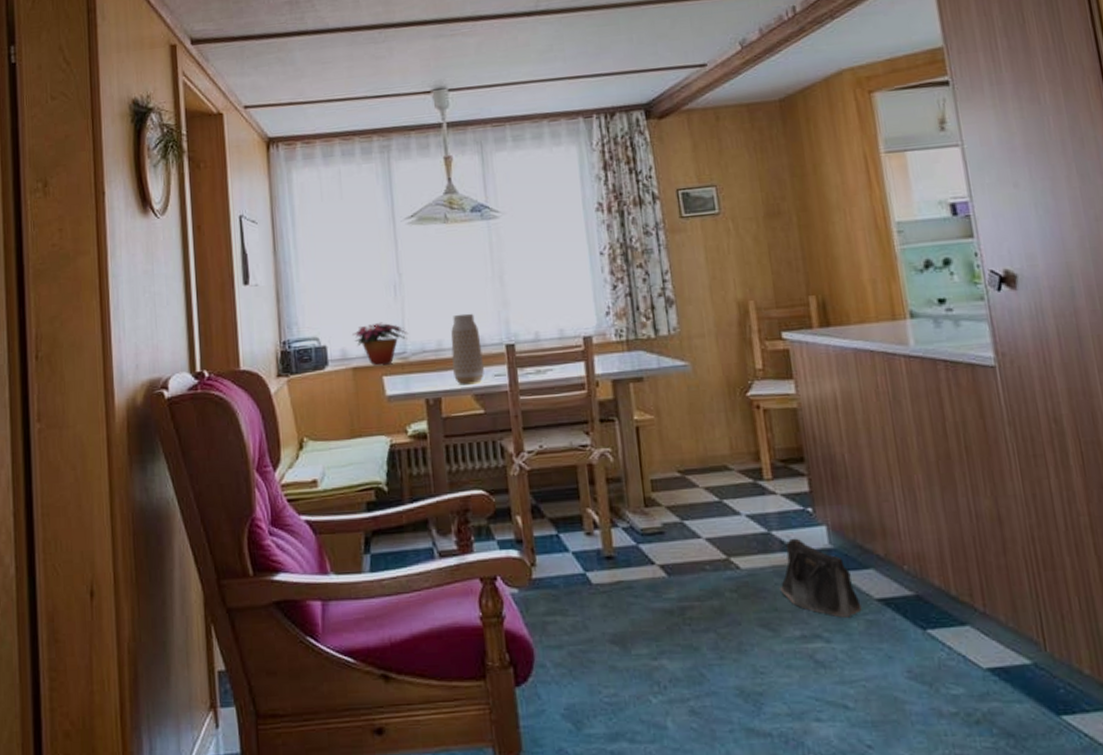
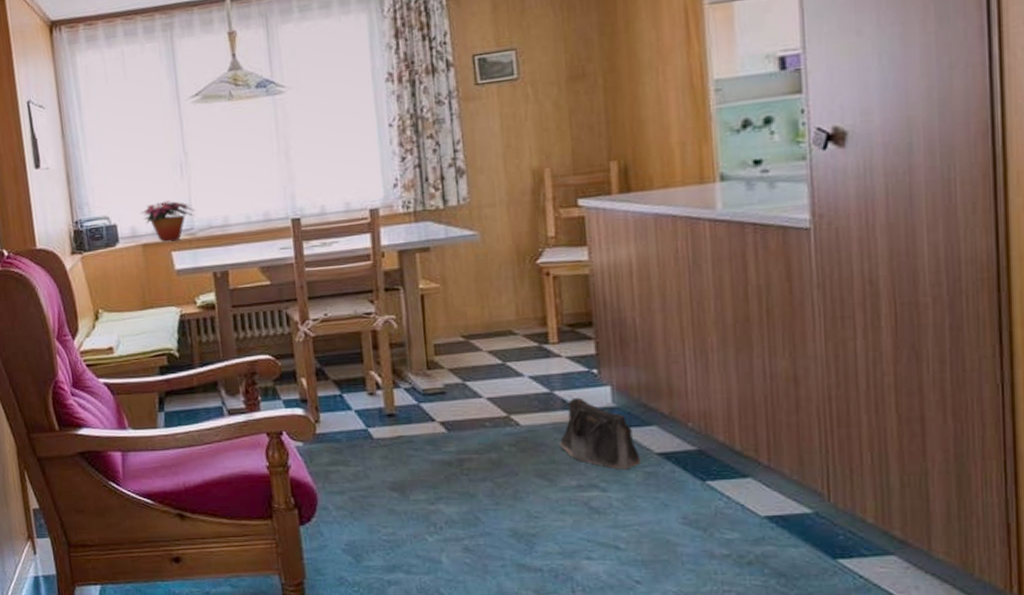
vase: present [451,313,484,385] -> none [237,189,270,259]

